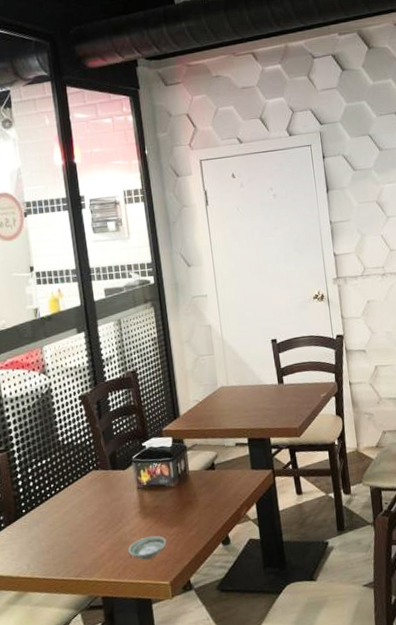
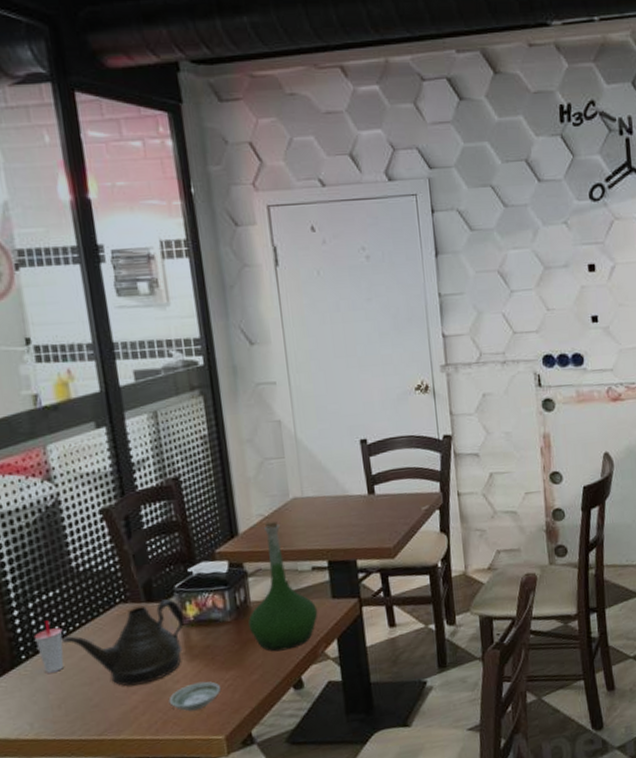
cup: none [31,482,52,525] -> present [33,620,64,673]
teapot: none [51,467,140,537] -> present [62,599,185,686]
vase: none [187,405,241,513] -> present [248,520,318,652]

